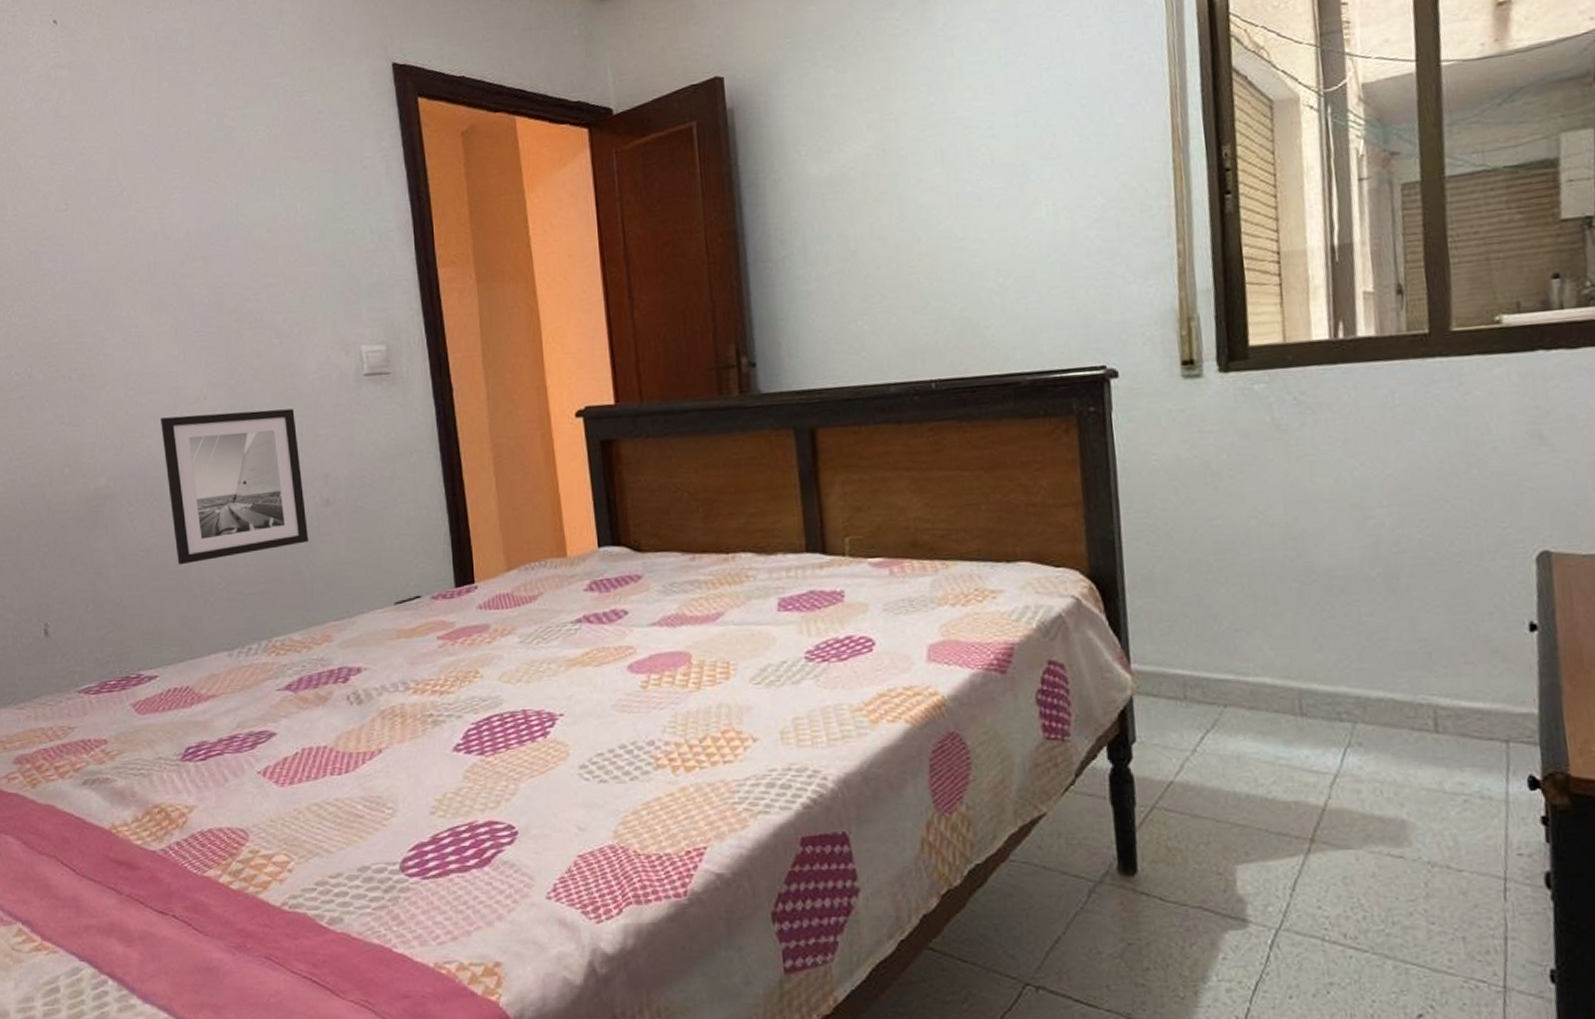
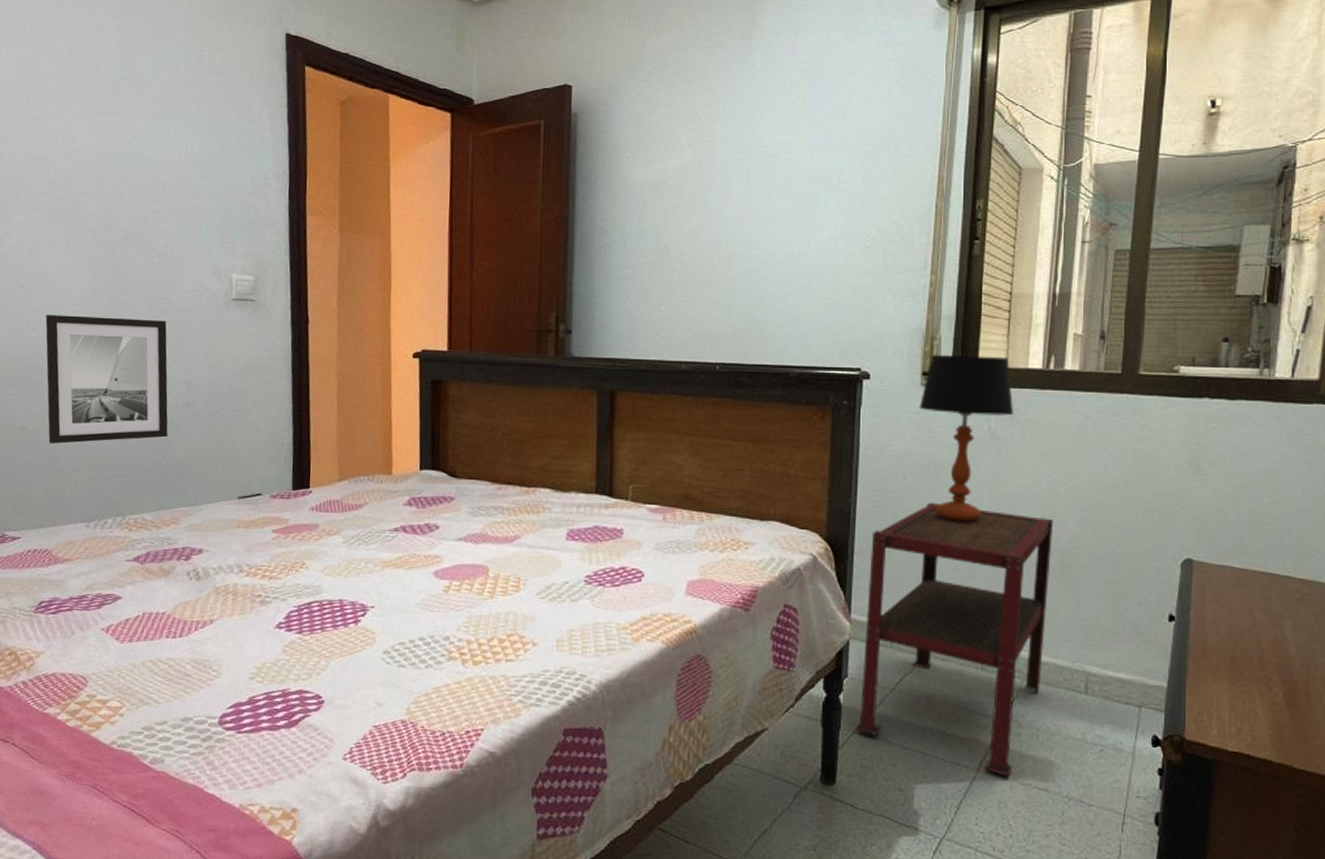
side table: none [1145,517,1378,845] -> present [855,502,1054,777]
table lamp: none [1182,331,1302,538] -> present [919,355,1014,522]

